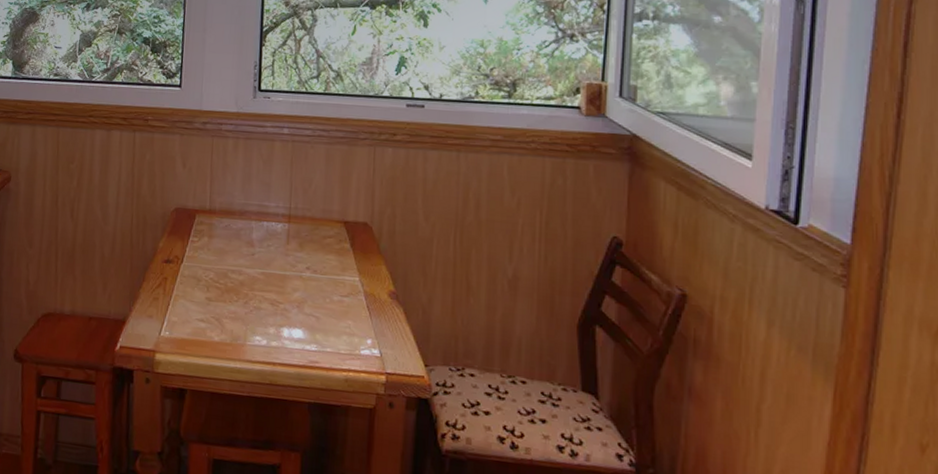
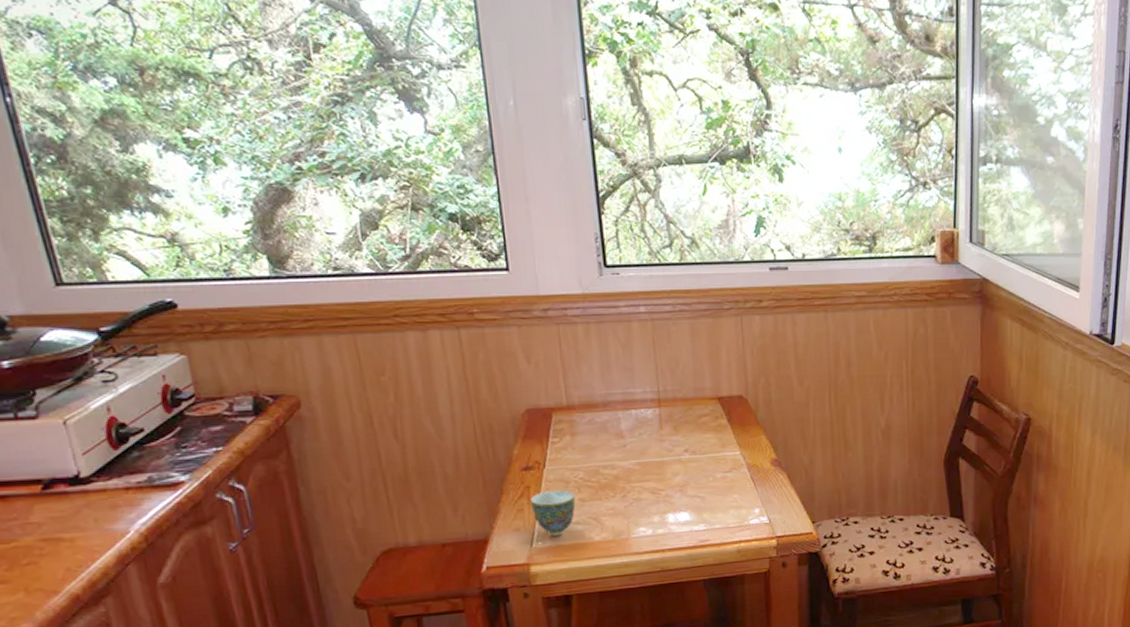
teacup: none [165,285,204,329] -> present [530,489,576,536]

